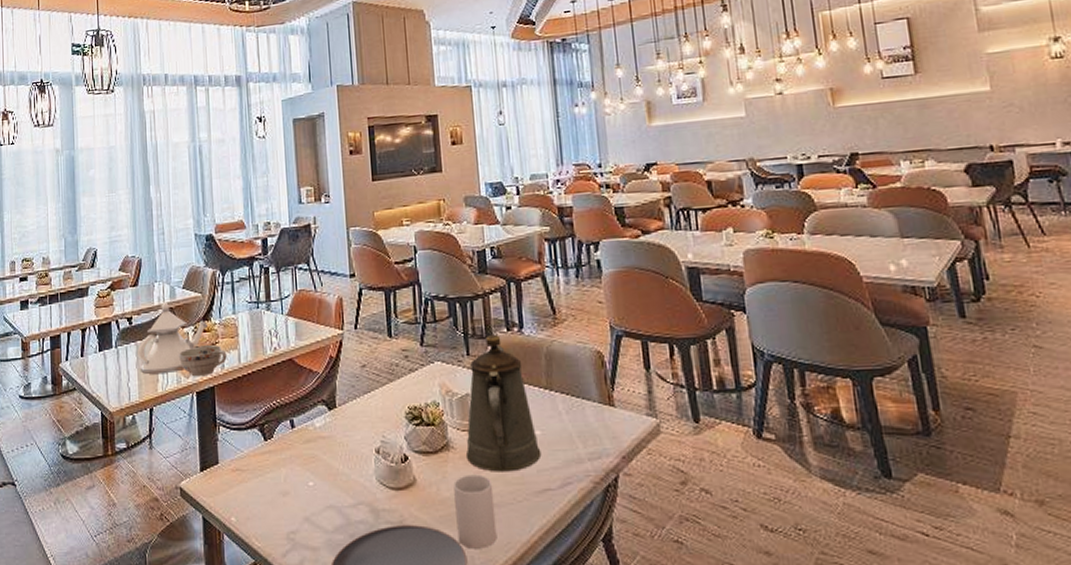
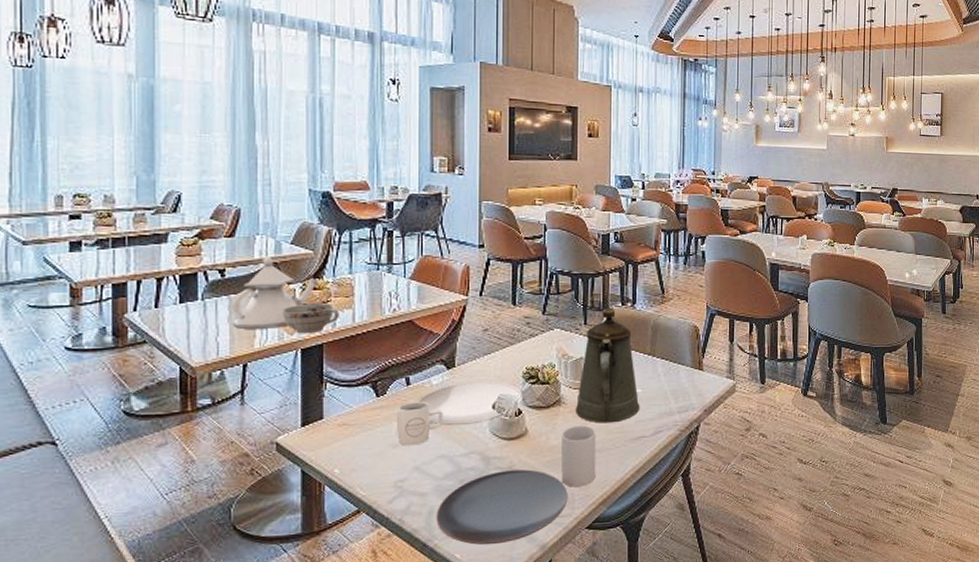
mug: none [284,446,329,494] -> present [397,402,443,446]
plate: none [302,422,408,473] -> present [417,381,522,426]

